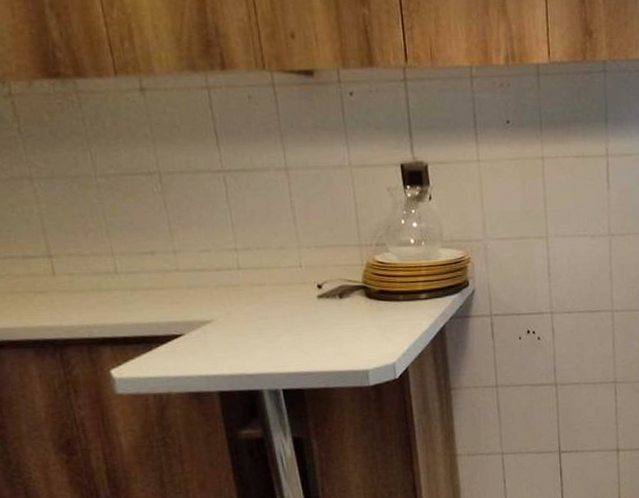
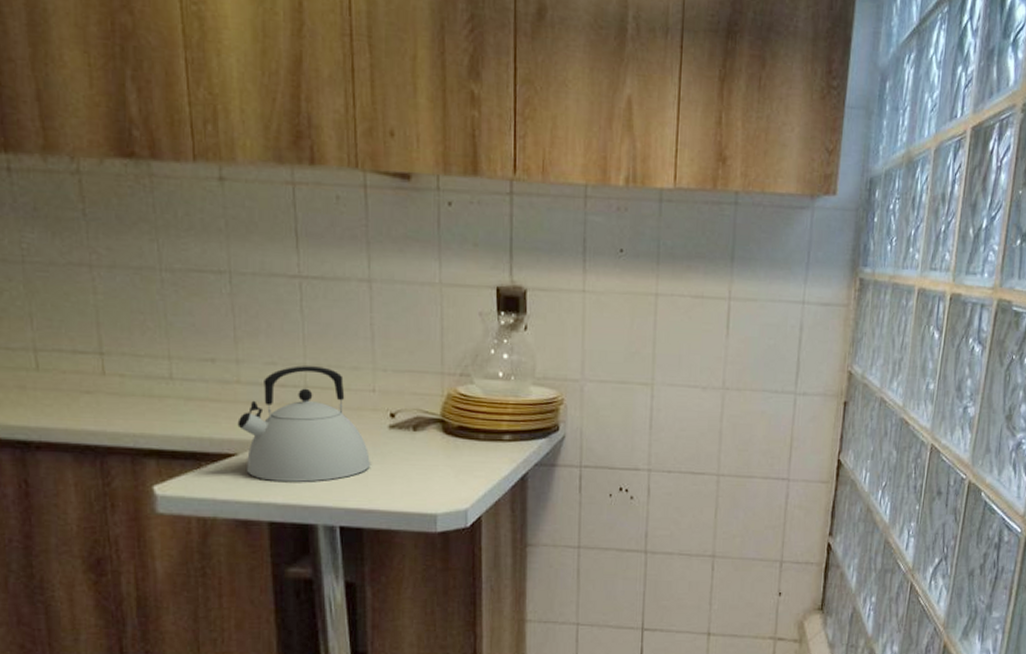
kettle: none [180,249,305,355] -> present [237,365,371,482]

